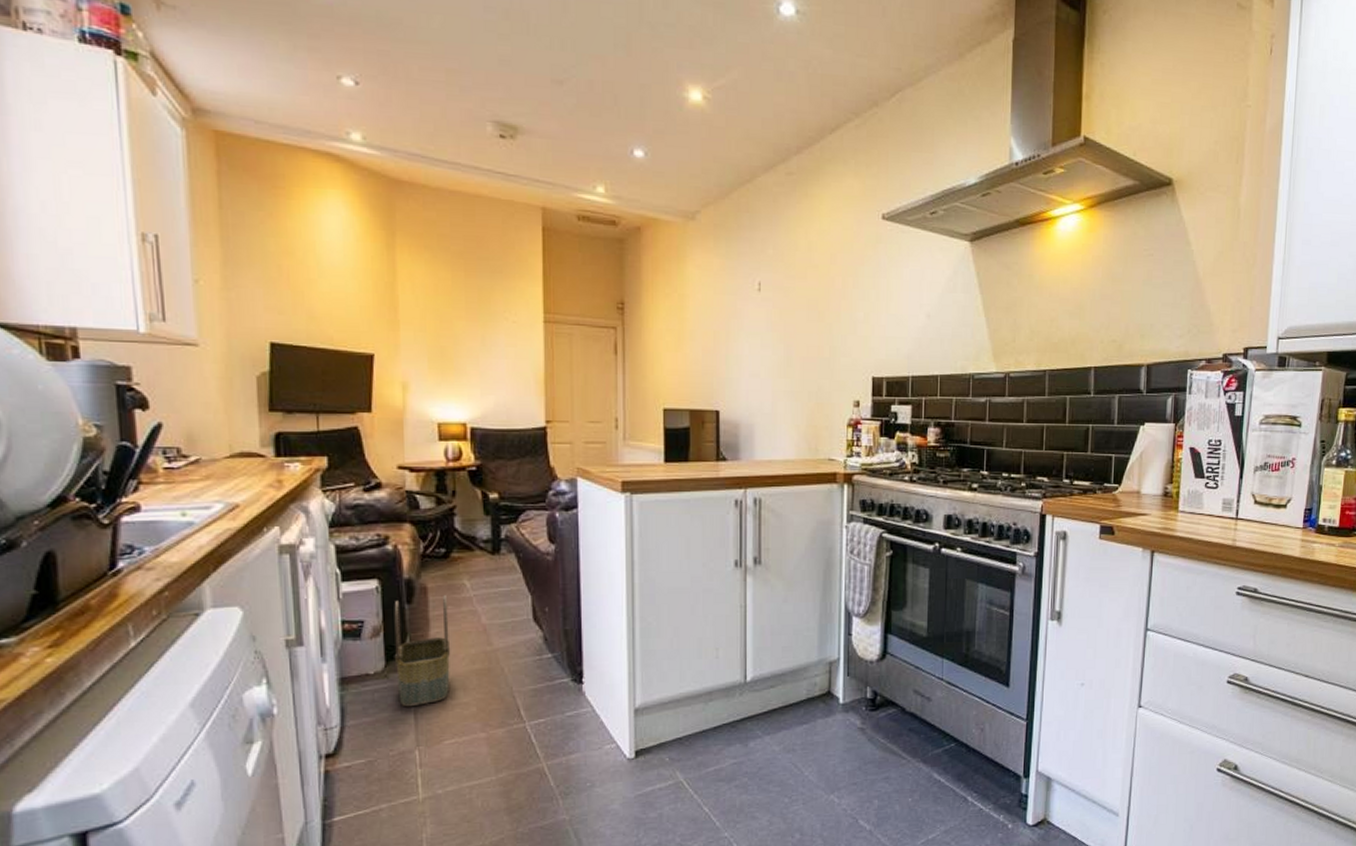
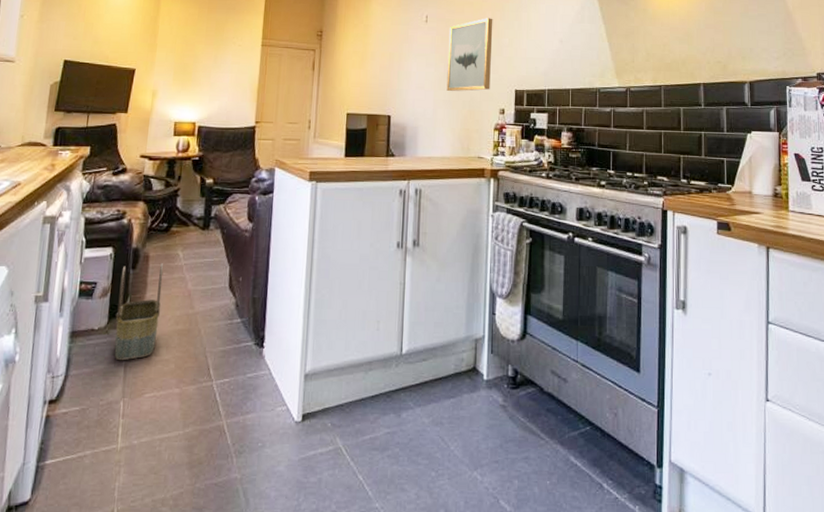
wall art: none [788,285,844,380] -> present [446,18,493,91]

